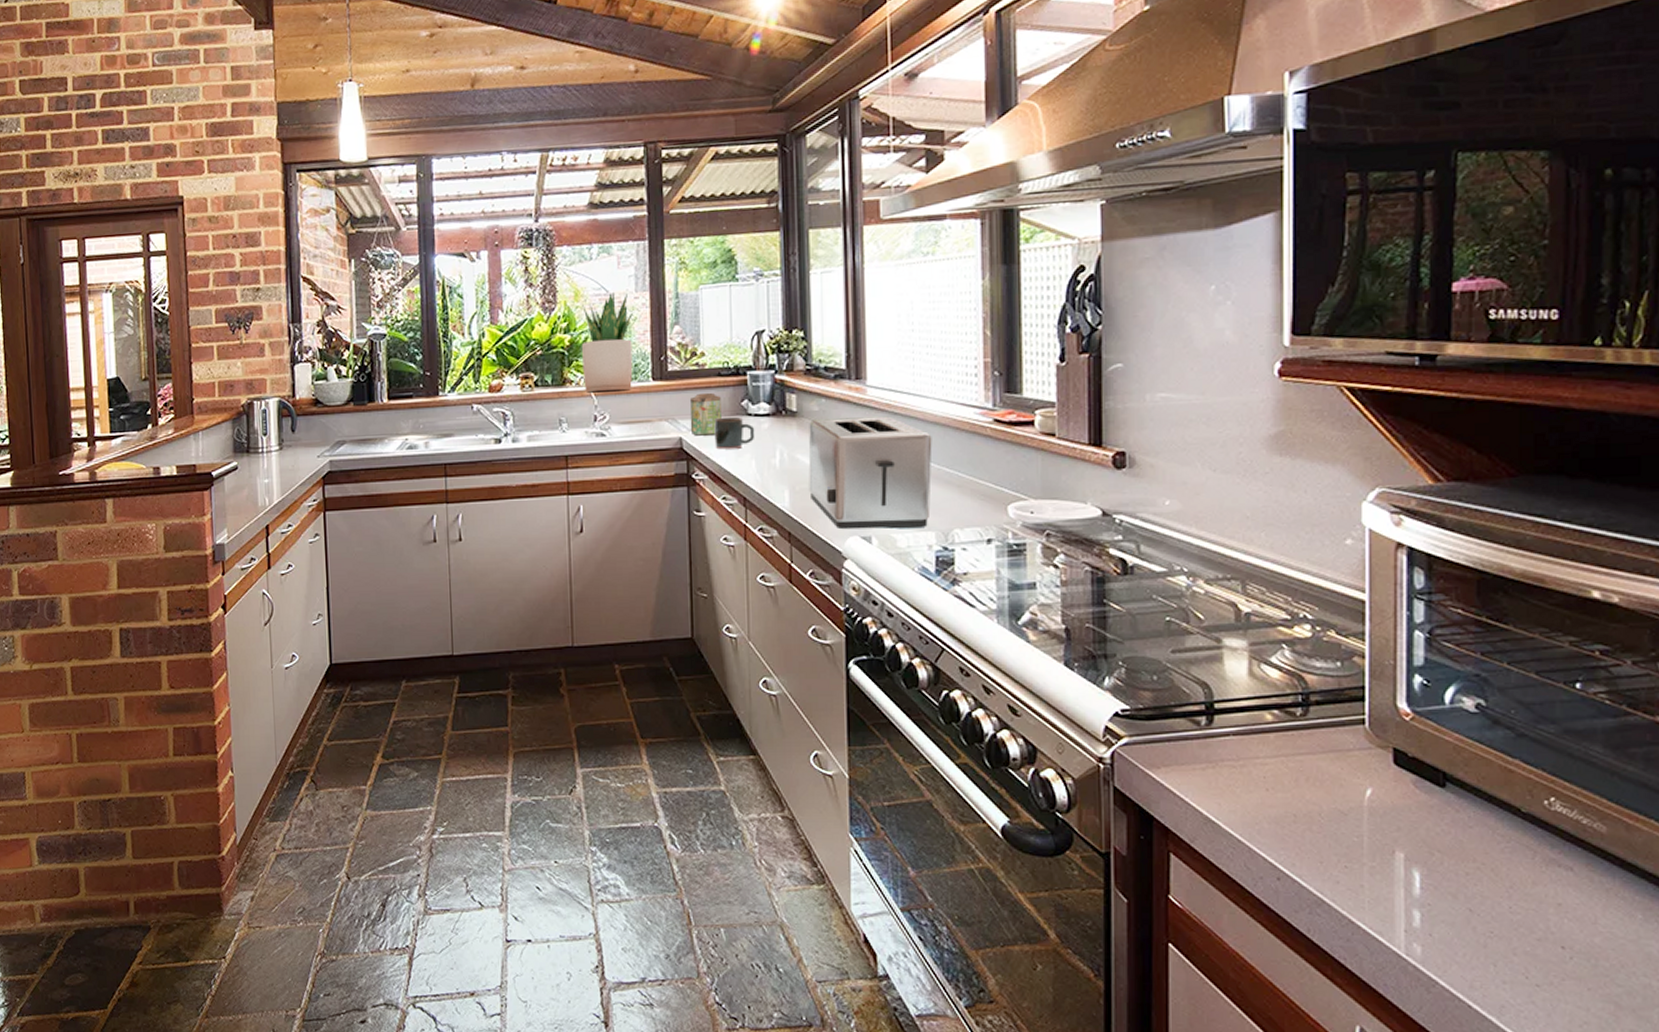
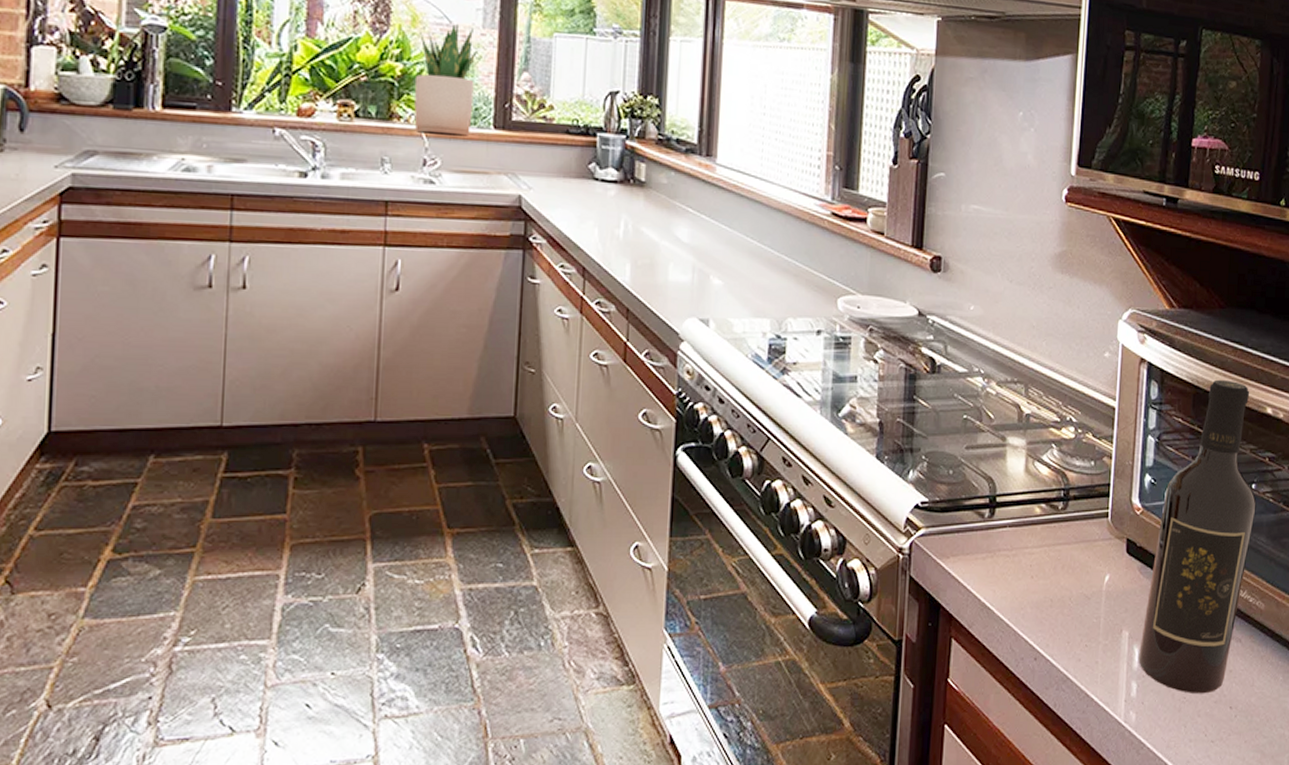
canister: present [689,392,721,436] -> none [531,149,567,197]
mug: present [714,416,755,450] -> none [556,178,601,214]
toaster: present [808,416,932,530] -> none [651,192,774,314]
wine bottle: none [1421,561,1584,929] -> present [1139,379,1257,694]

